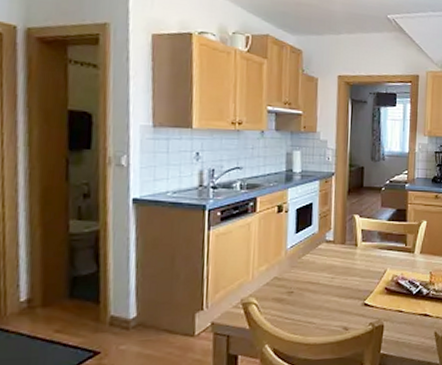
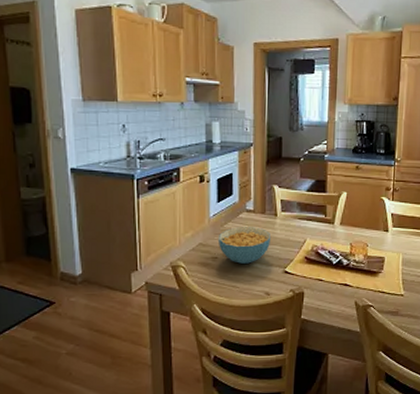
cereal bowl: none [294,258,351,298] -> present [217,227,271,264]

